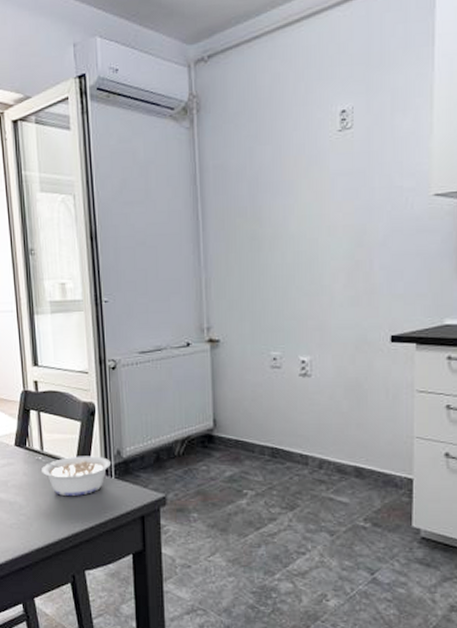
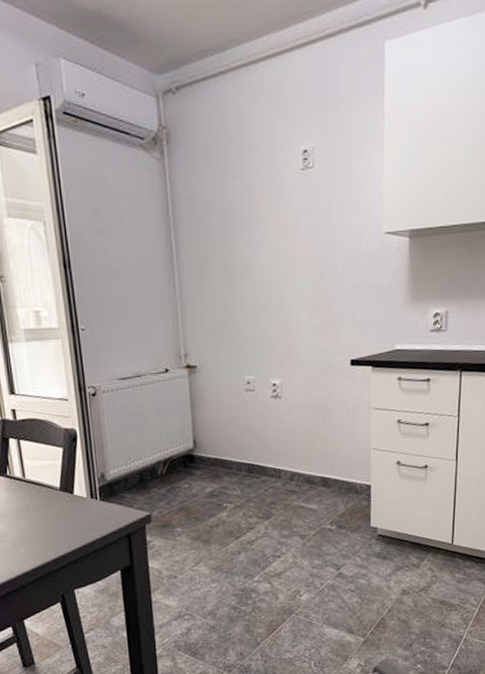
legume: present [35,456,111,496] -> none [17,480,95,520]

